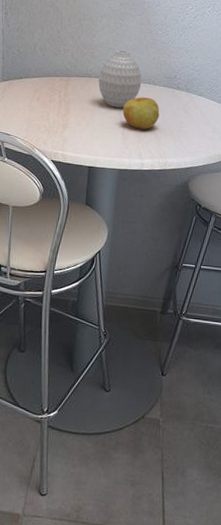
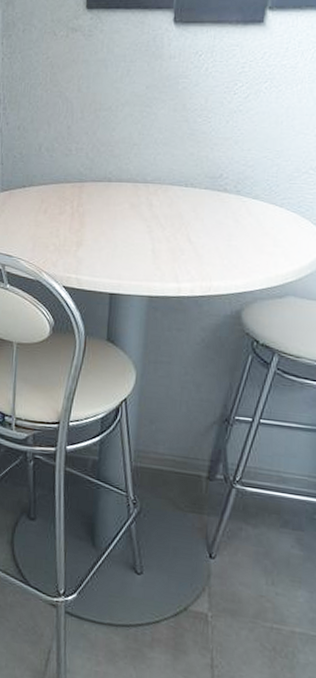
vase: present [98,49,142,108] -> none [120,145,177,219]
apple: present [123,97,160,129] -> none [152,203,201,245]

